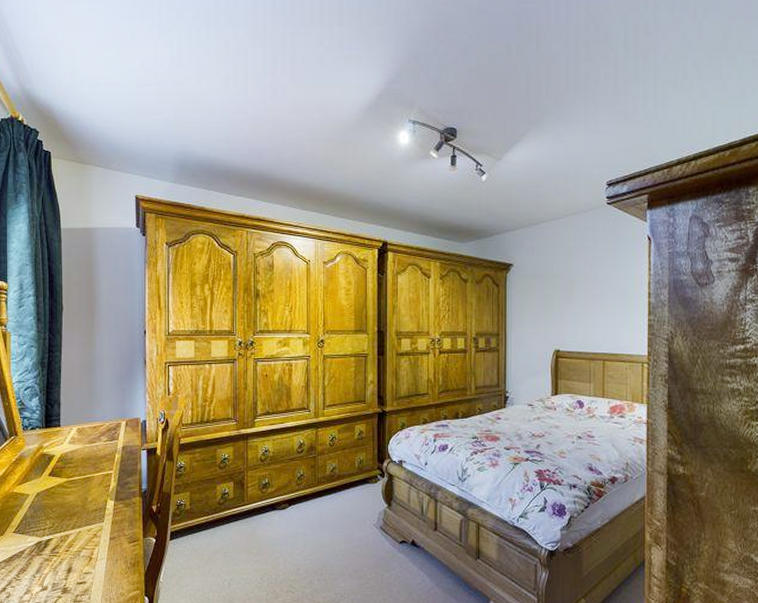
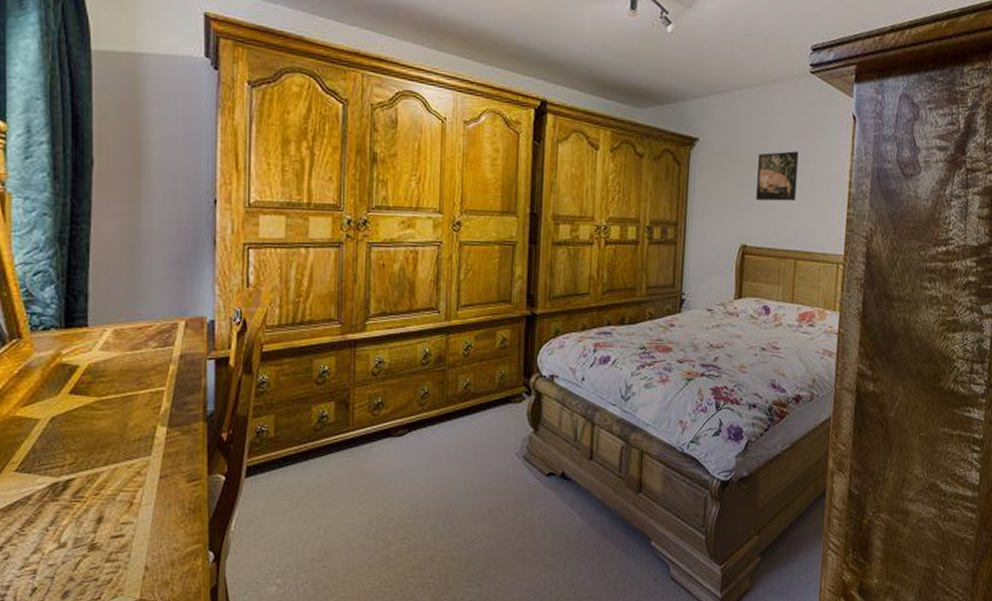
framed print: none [566,270,601,313] -> present [756,151,799,202]

